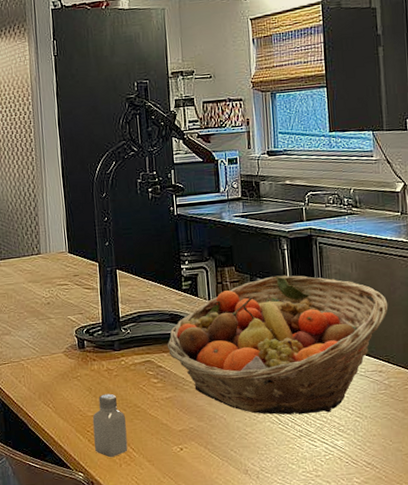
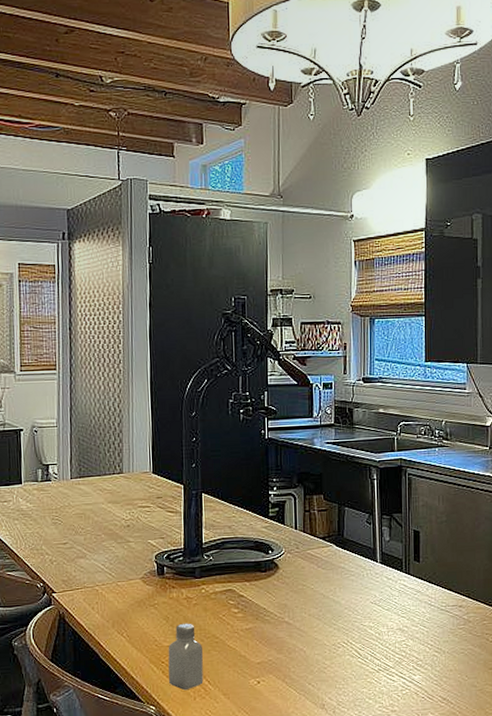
fruit basket: present [167,275,388,415] -> none [250,505,472,649]

